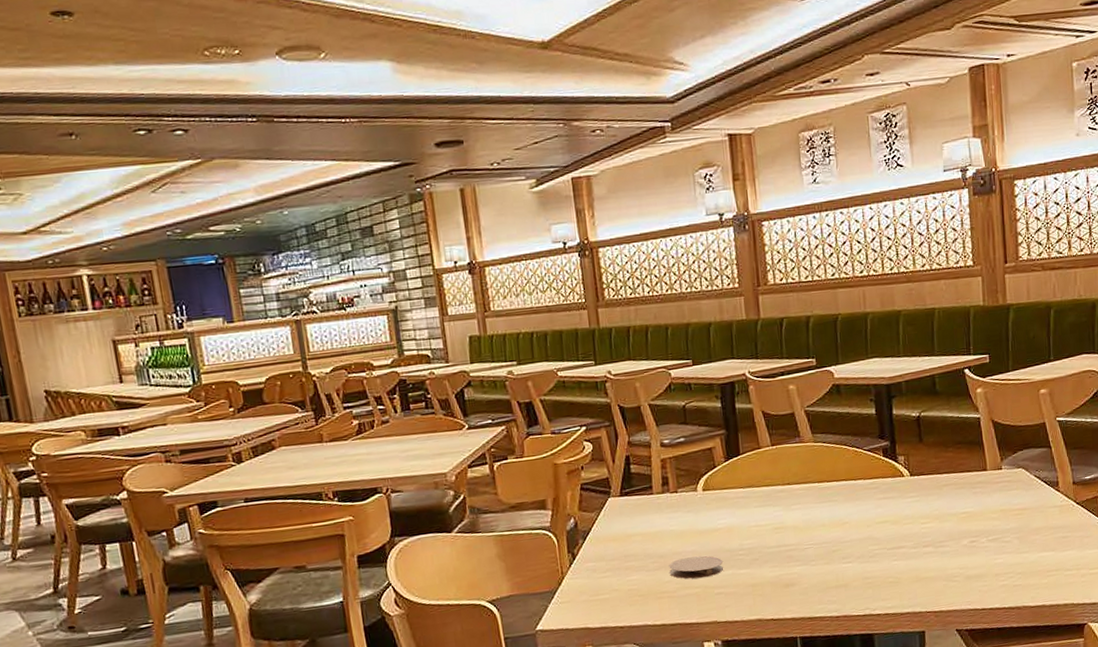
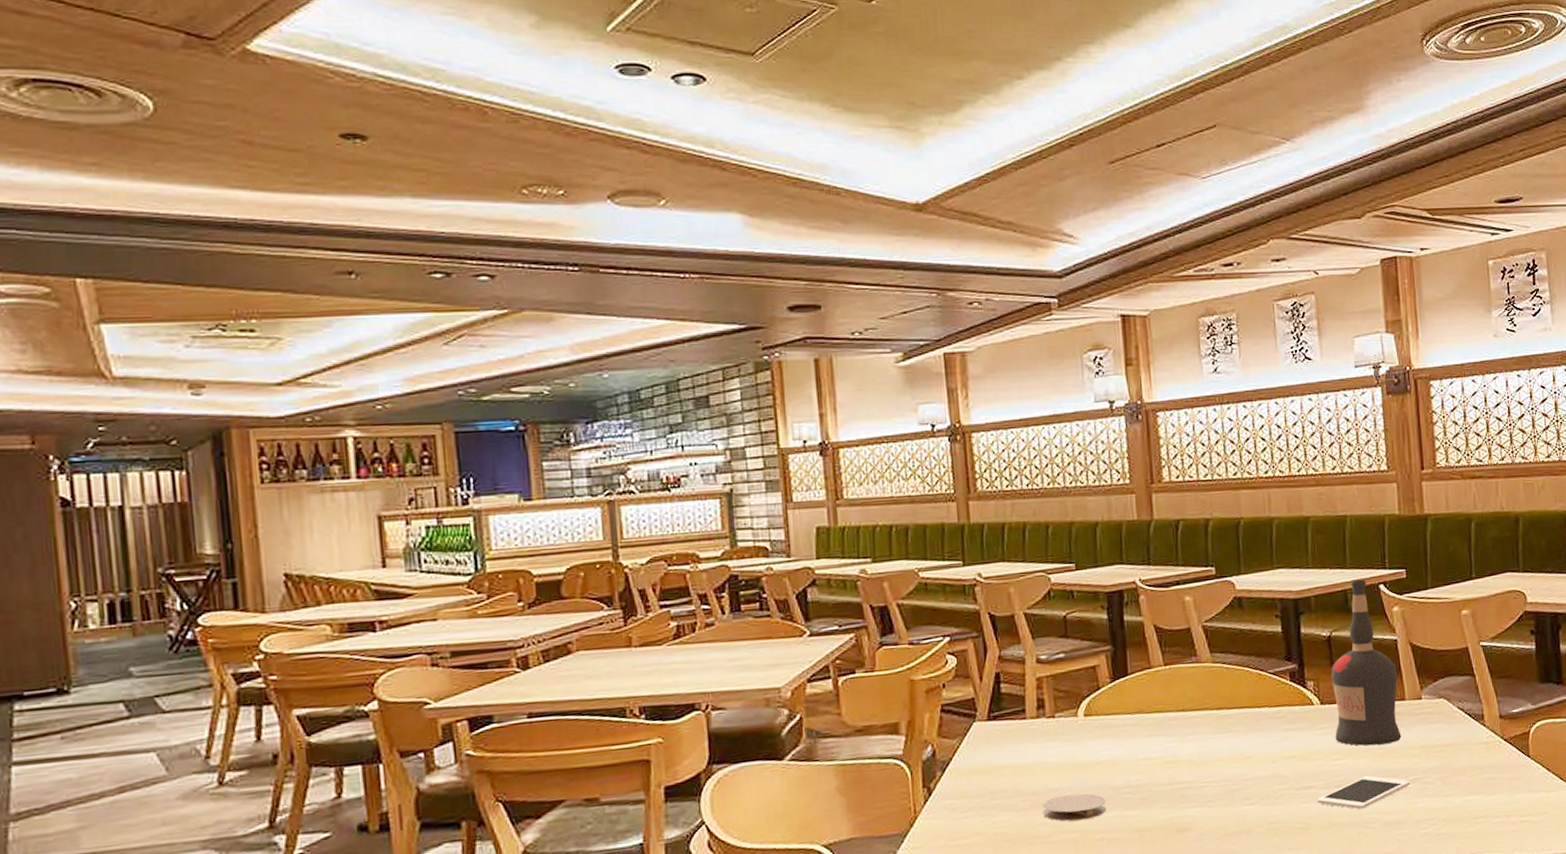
cell phone: none [907,536,991,566] -> present [1317,775,1411,810]
liquor bottle: none [919,364,983,511] -> present [1331,579,1402,746]

